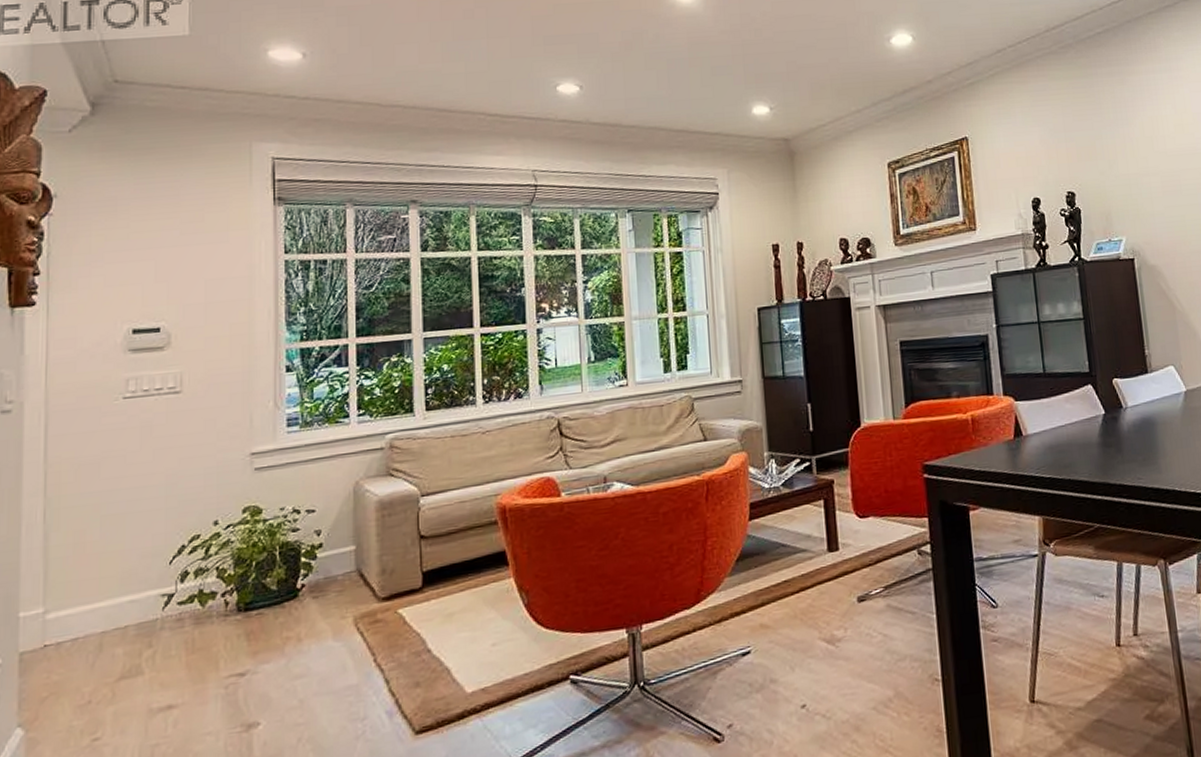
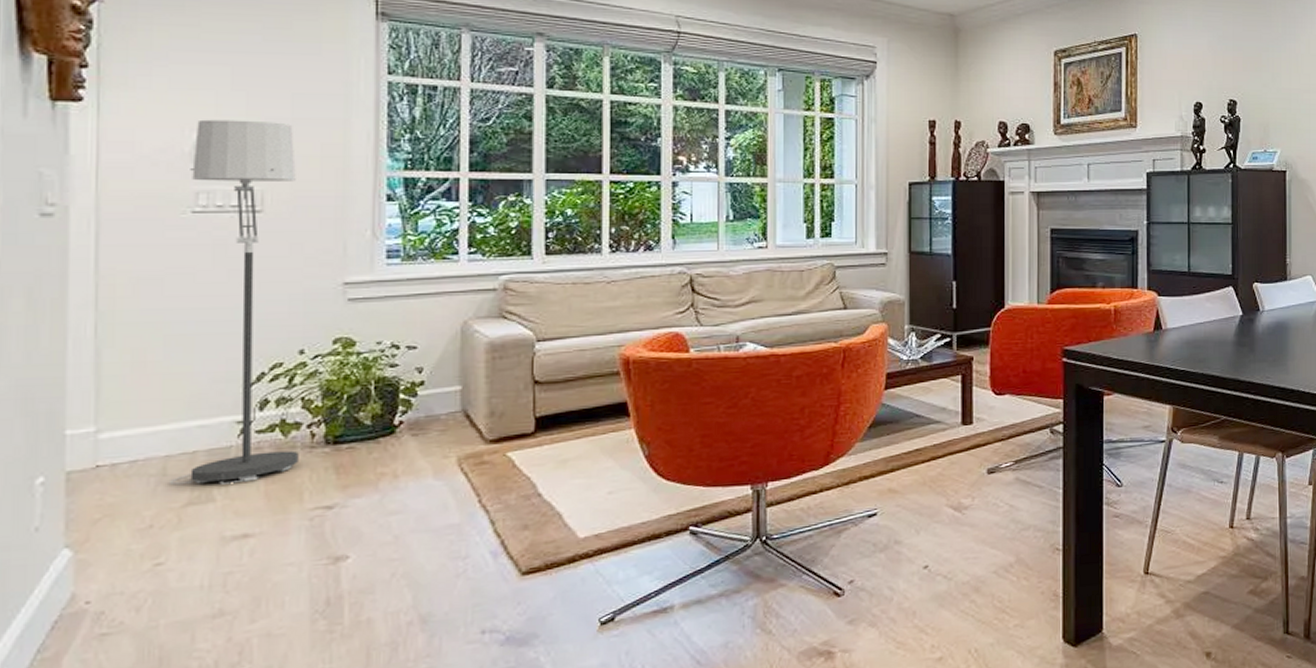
floor lamp: none [104,307,214,660] -> present [168,119,299,485]

